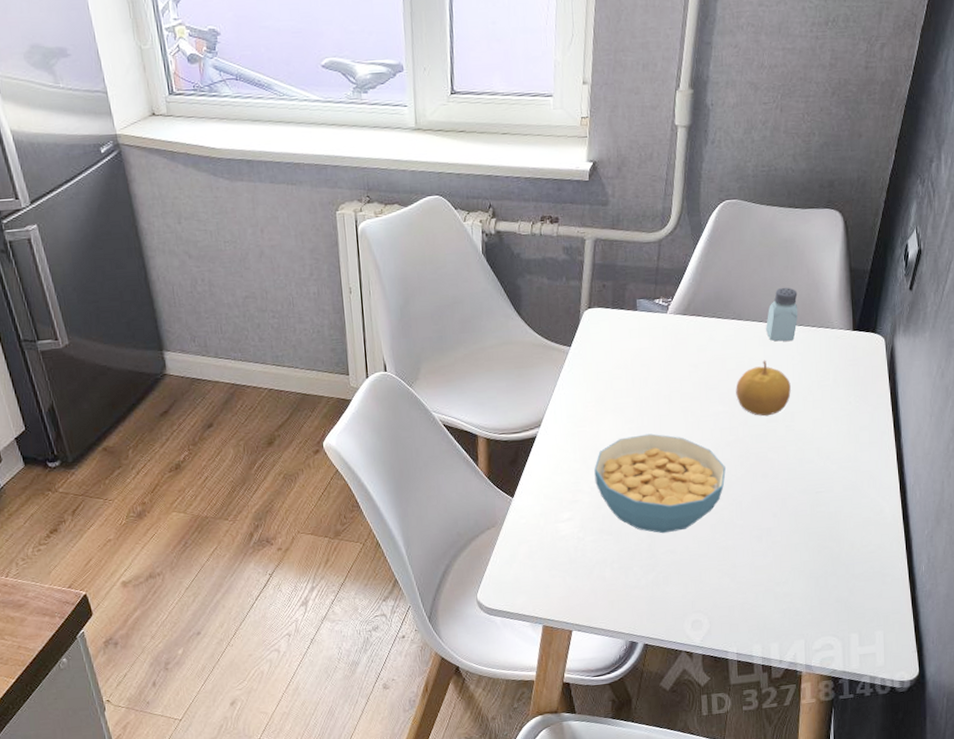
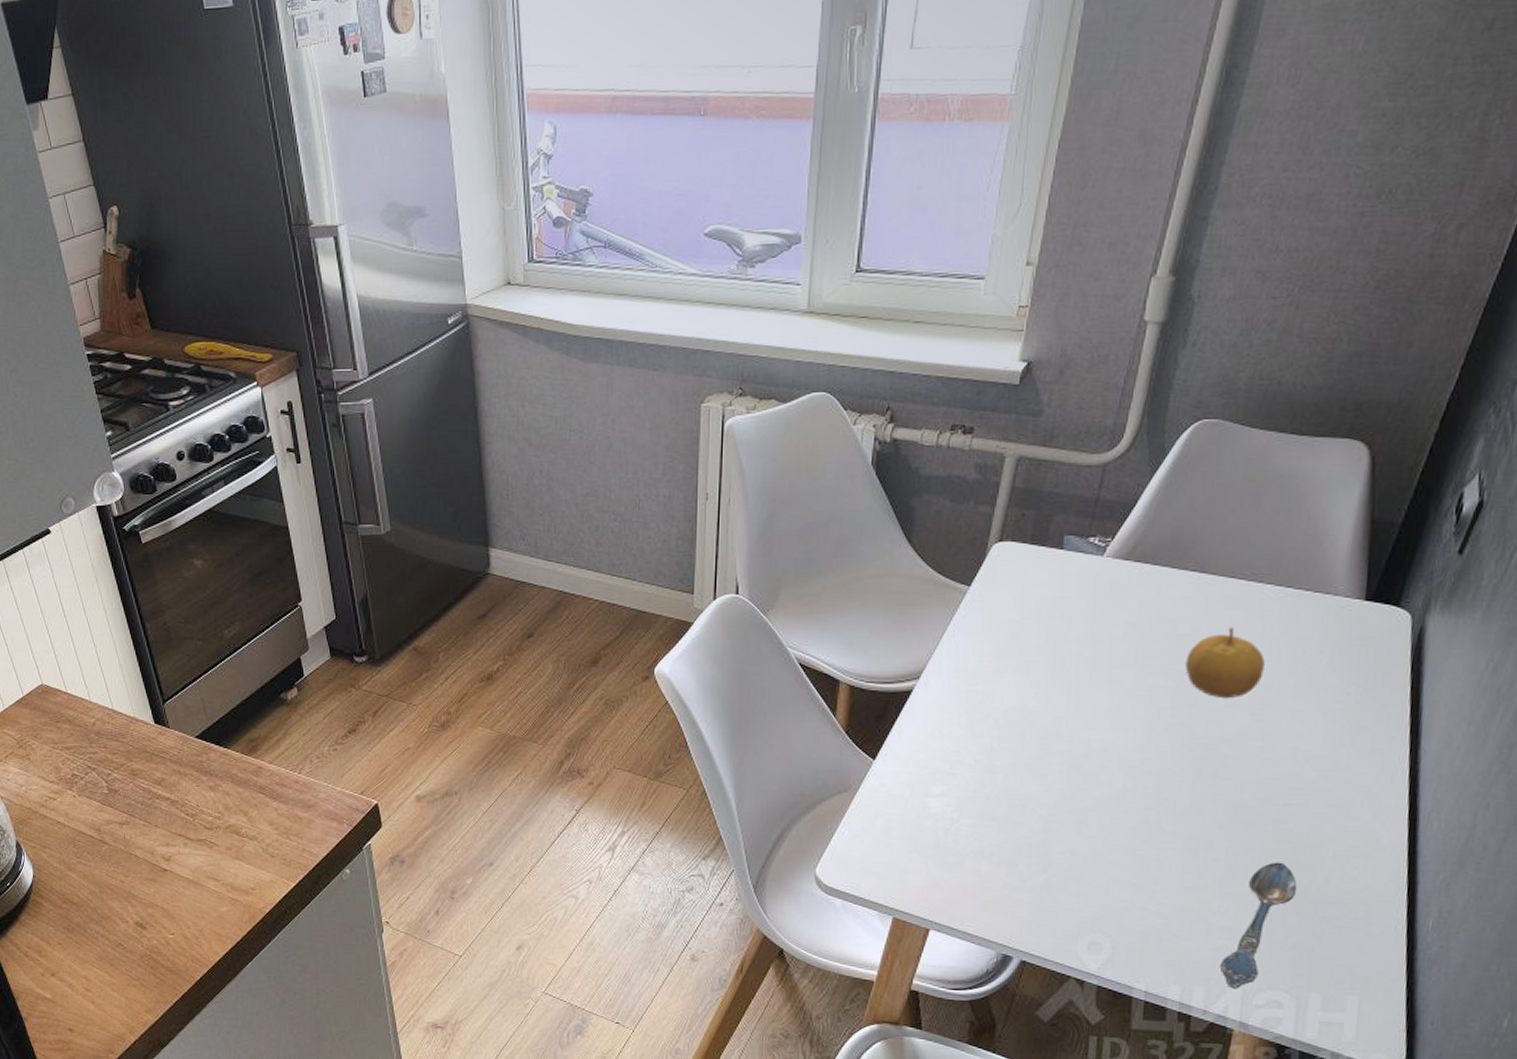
cereal bowl: present [594,433,726,534] -> none [981,703,1159,829]
saltshaker: present [766,287,798,342] -> none [1238,536,1290,605]
spoon: none [787,537,833,640] -> present [1221,862,1297,989]

